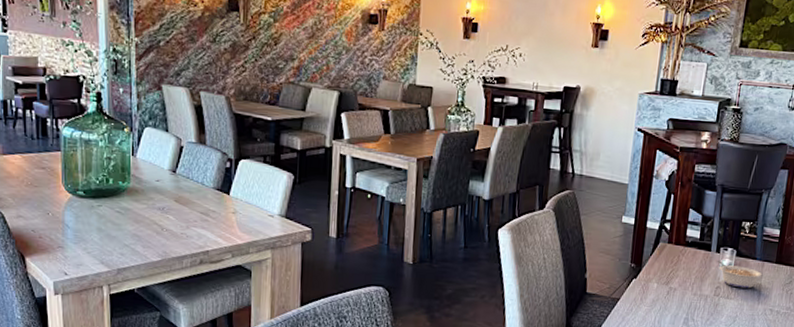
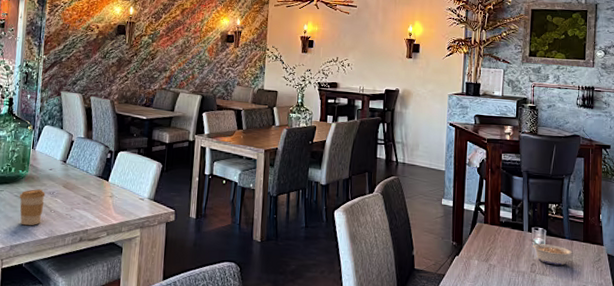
coffee cup: none [121,204,154,247] -> present [19,189,46,226]

